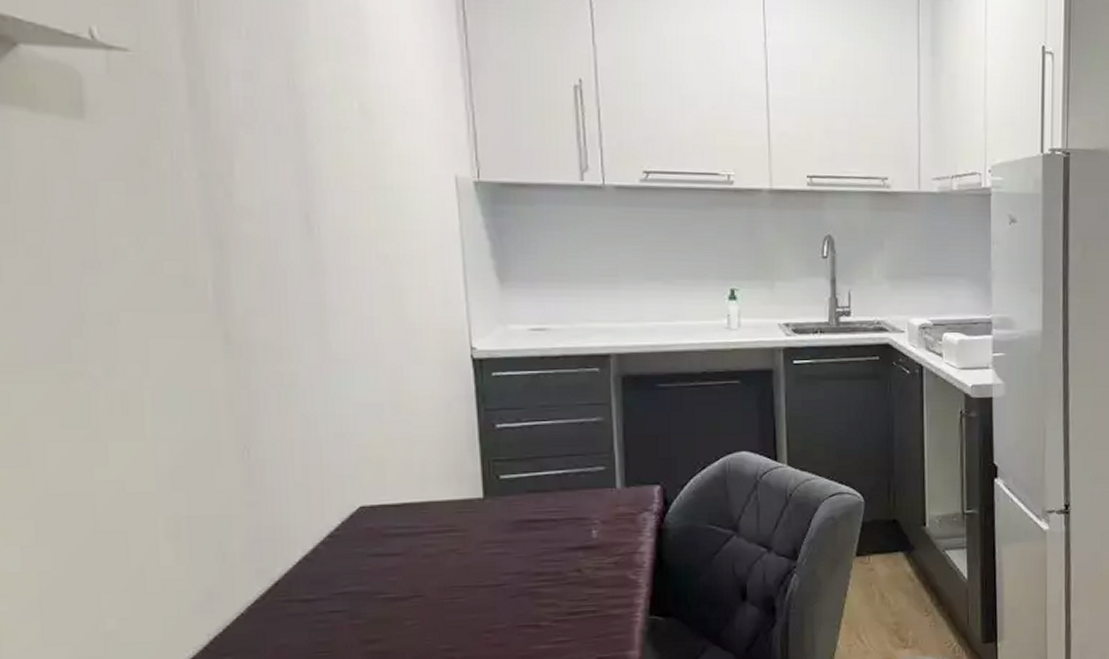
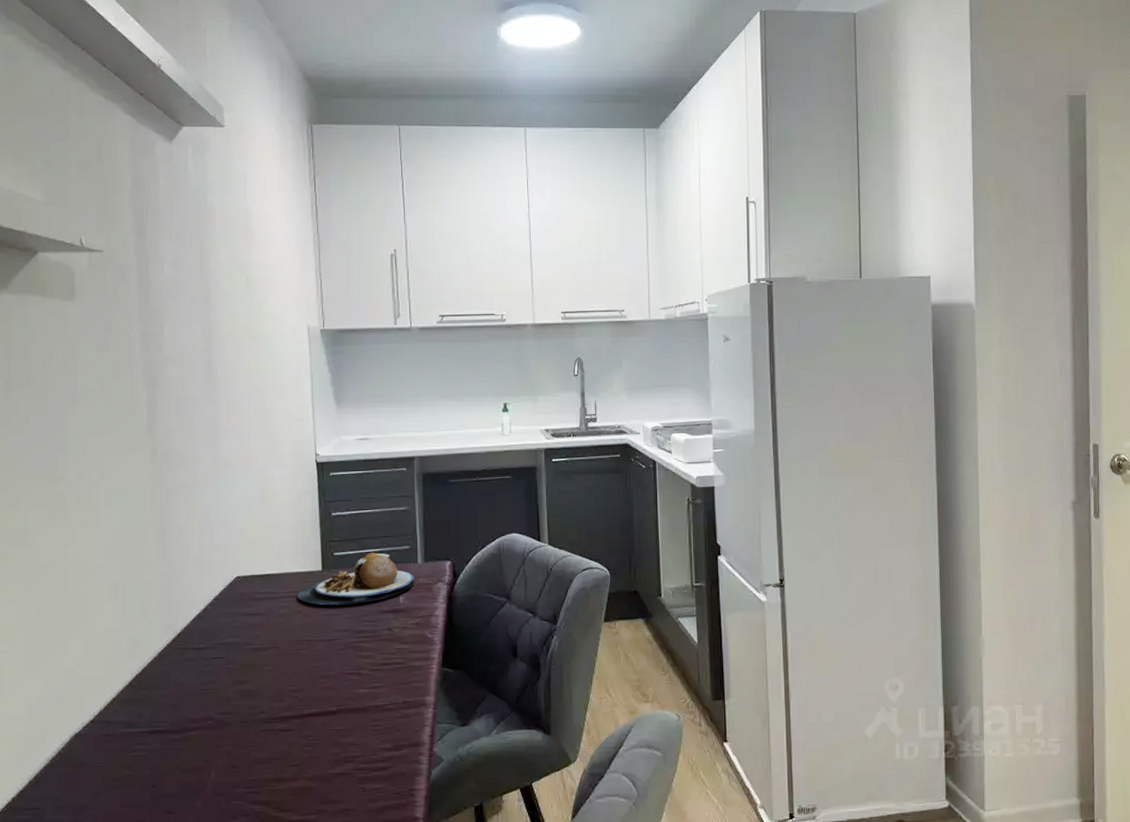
plate: none [449,475,611,542] -> present [297,553,414,606]

